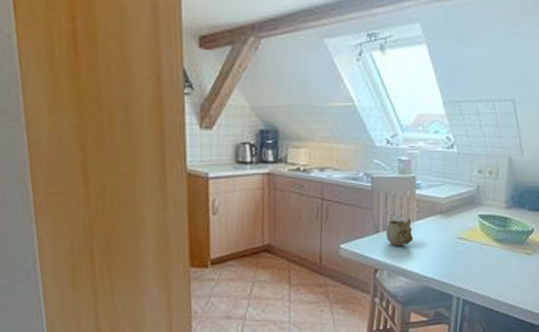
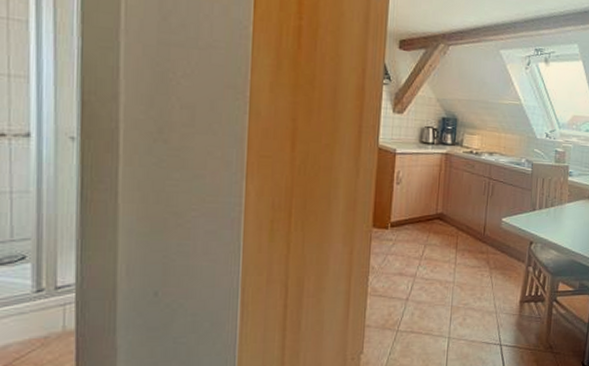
mug: present [386,218,414,246] -> none [541,200,565,223]

